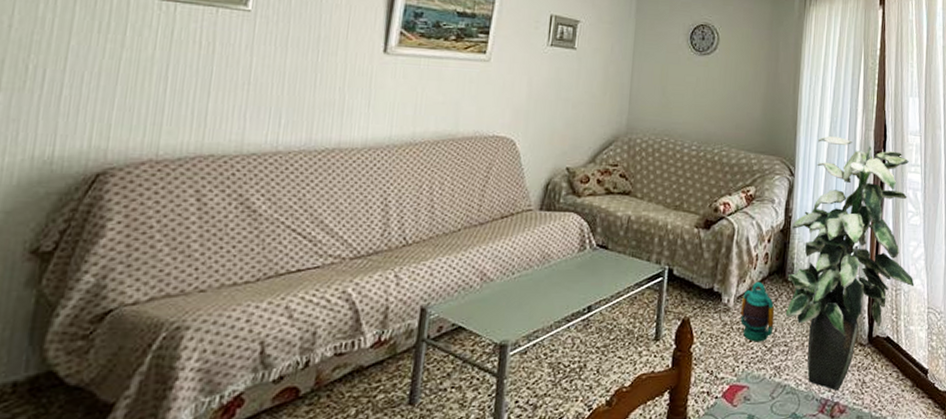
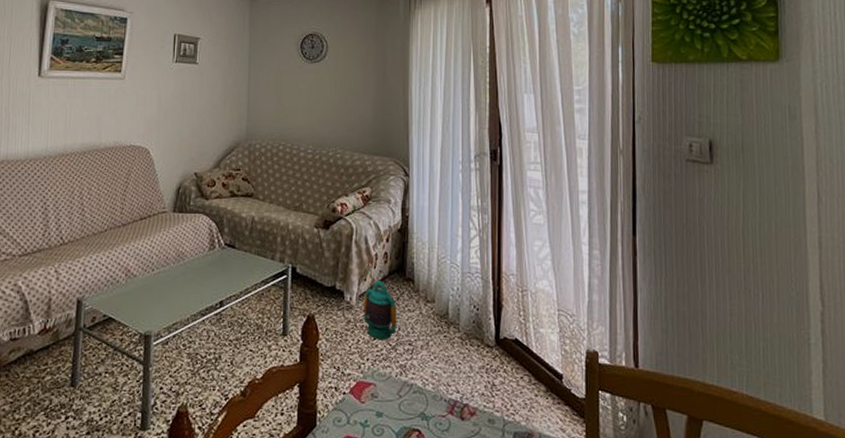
indoor plant: present [785,135,914,391] -> none [408,135,542,392]

